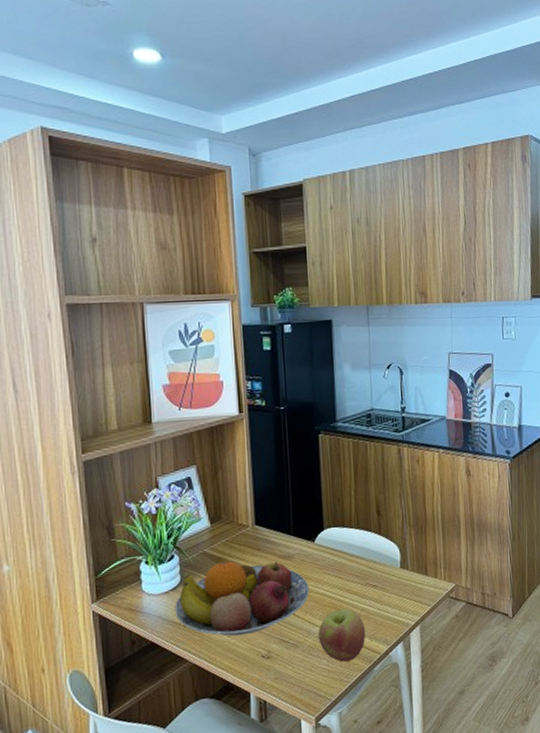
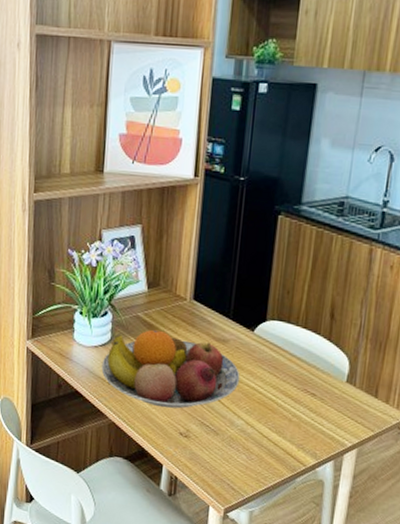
apple: present [318,609,365,662] -> none [240,408,294,464]

